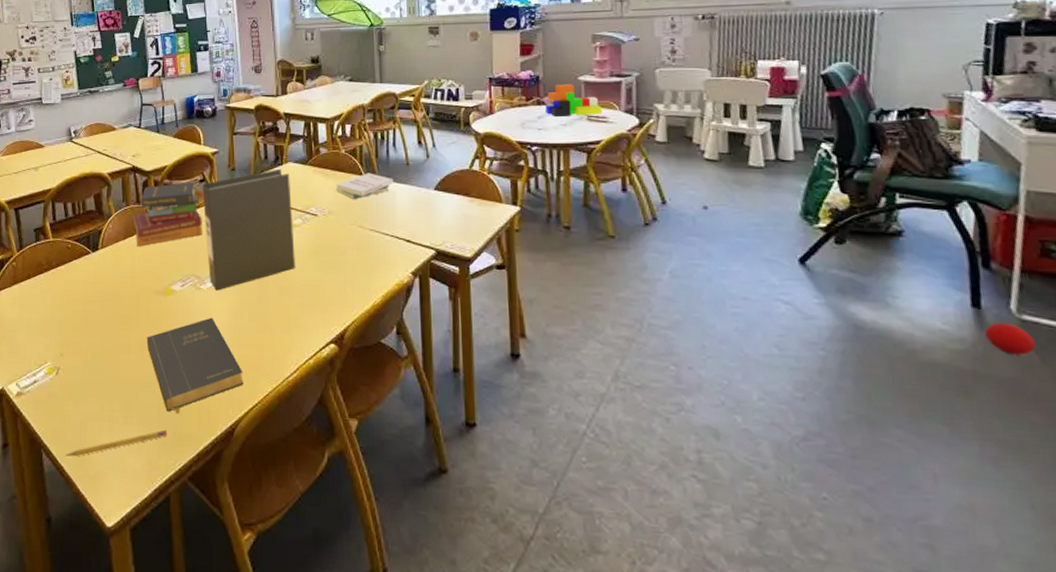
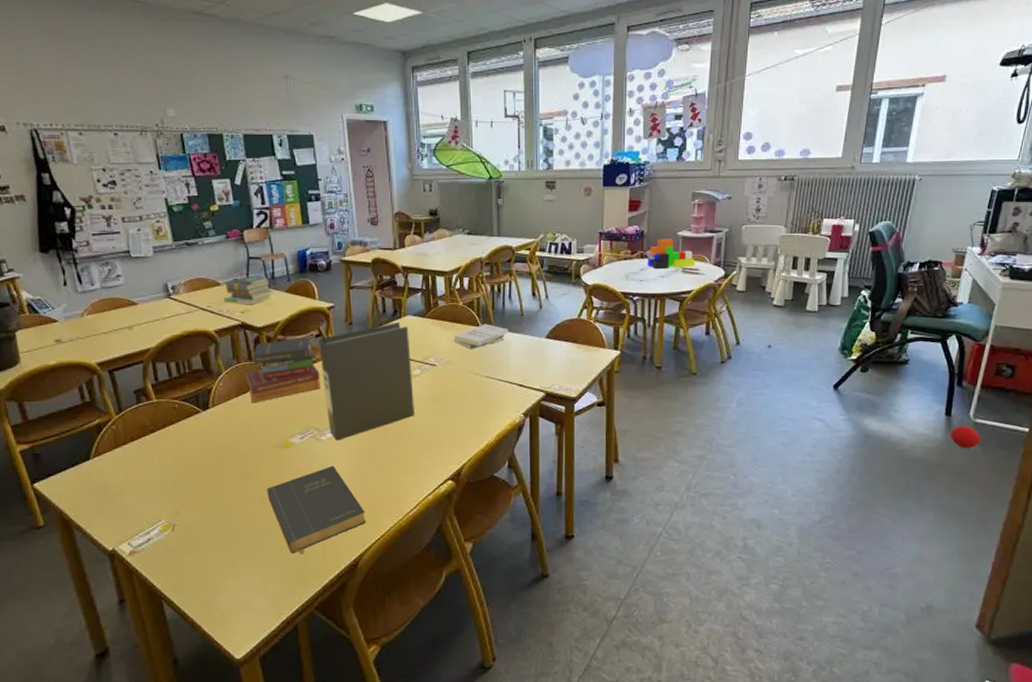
pencil: present [66,429,168,457] -> none [189,569,293,604]
books: none [118,121,163,149] -> present [224,276,274,305]

